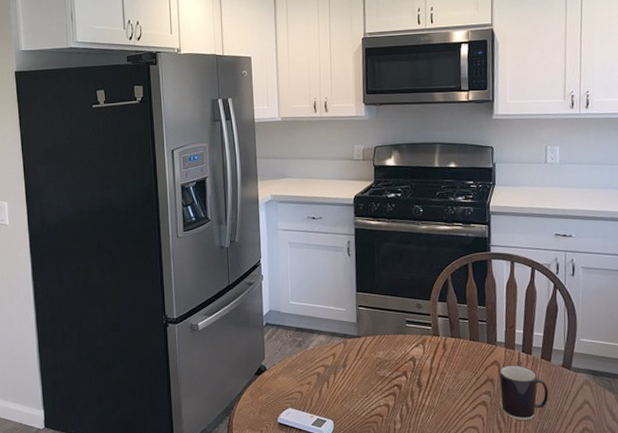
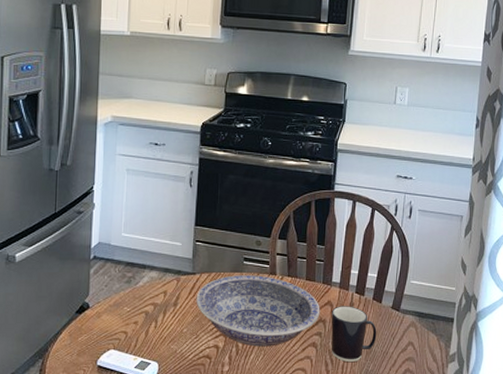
bowl: none [363,337,487,405] -> present [196,275,320,347]

